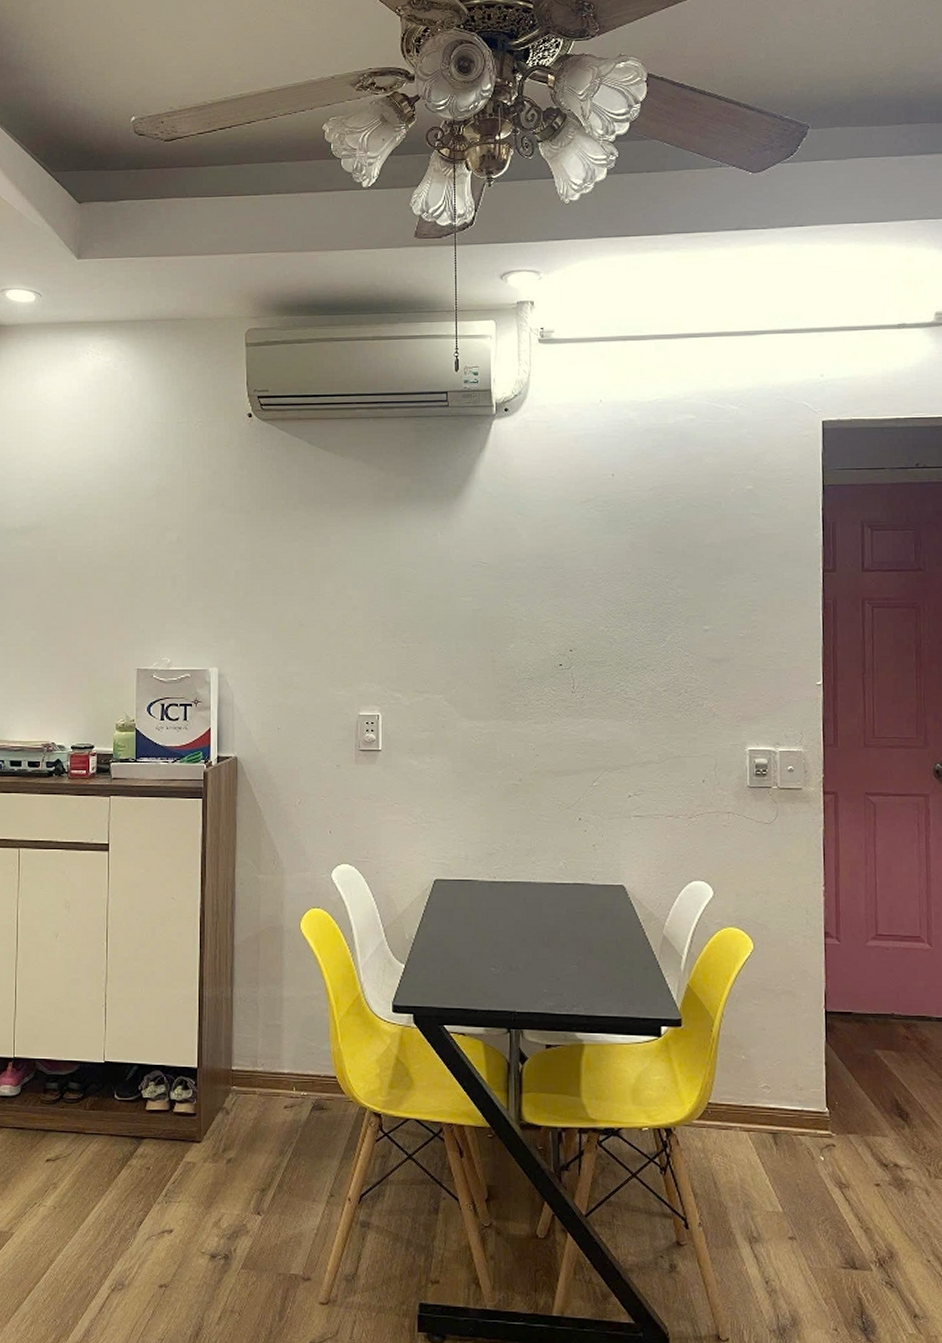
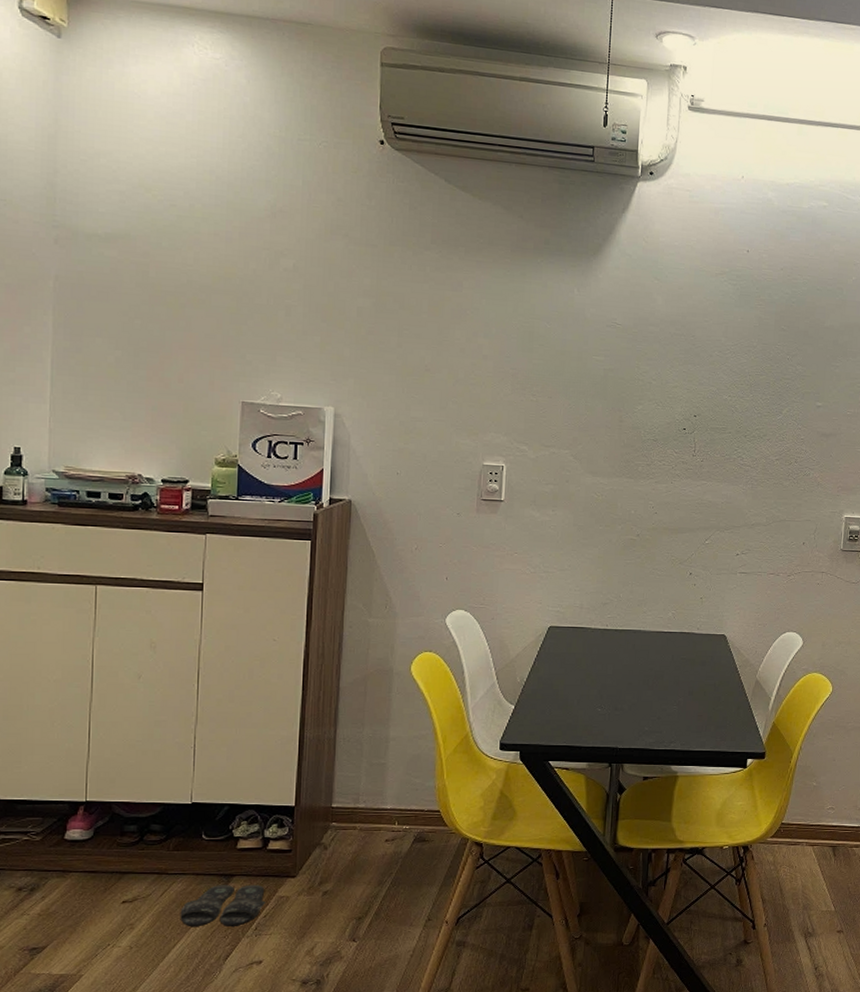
slippers: none [97,1147,174,1191] -> present [180,884,266,926]

